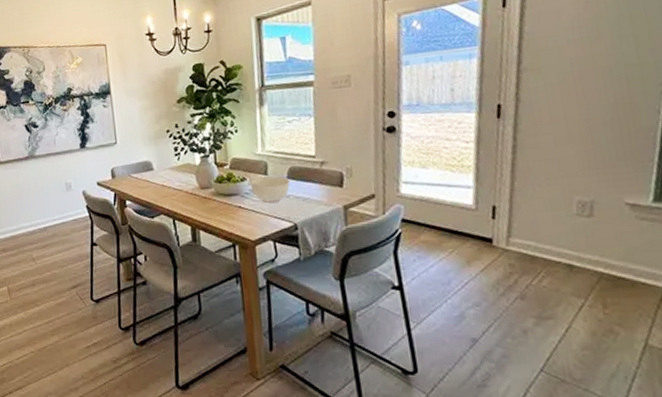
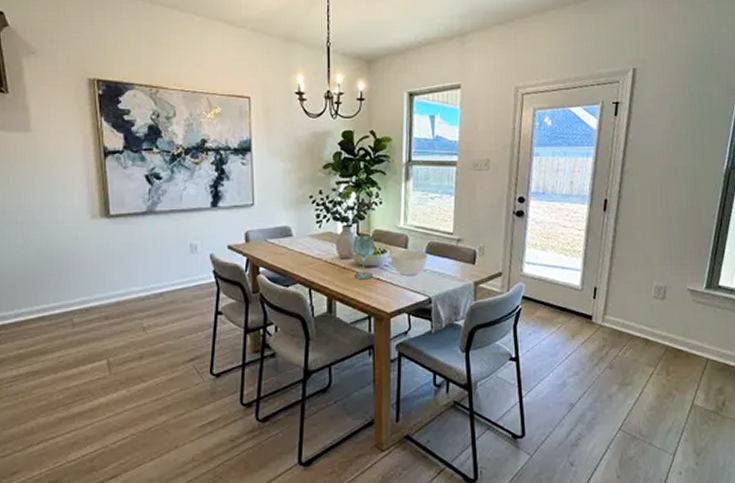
wine glass: none [211,164,234,209] -> present [352,235,375,280]

